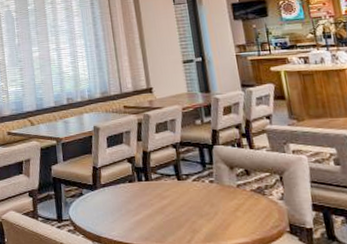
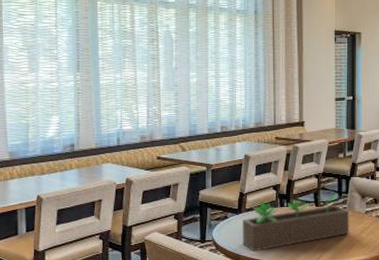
succulent planter: none [99,165,222,233] -> present [243,194,350,252]

